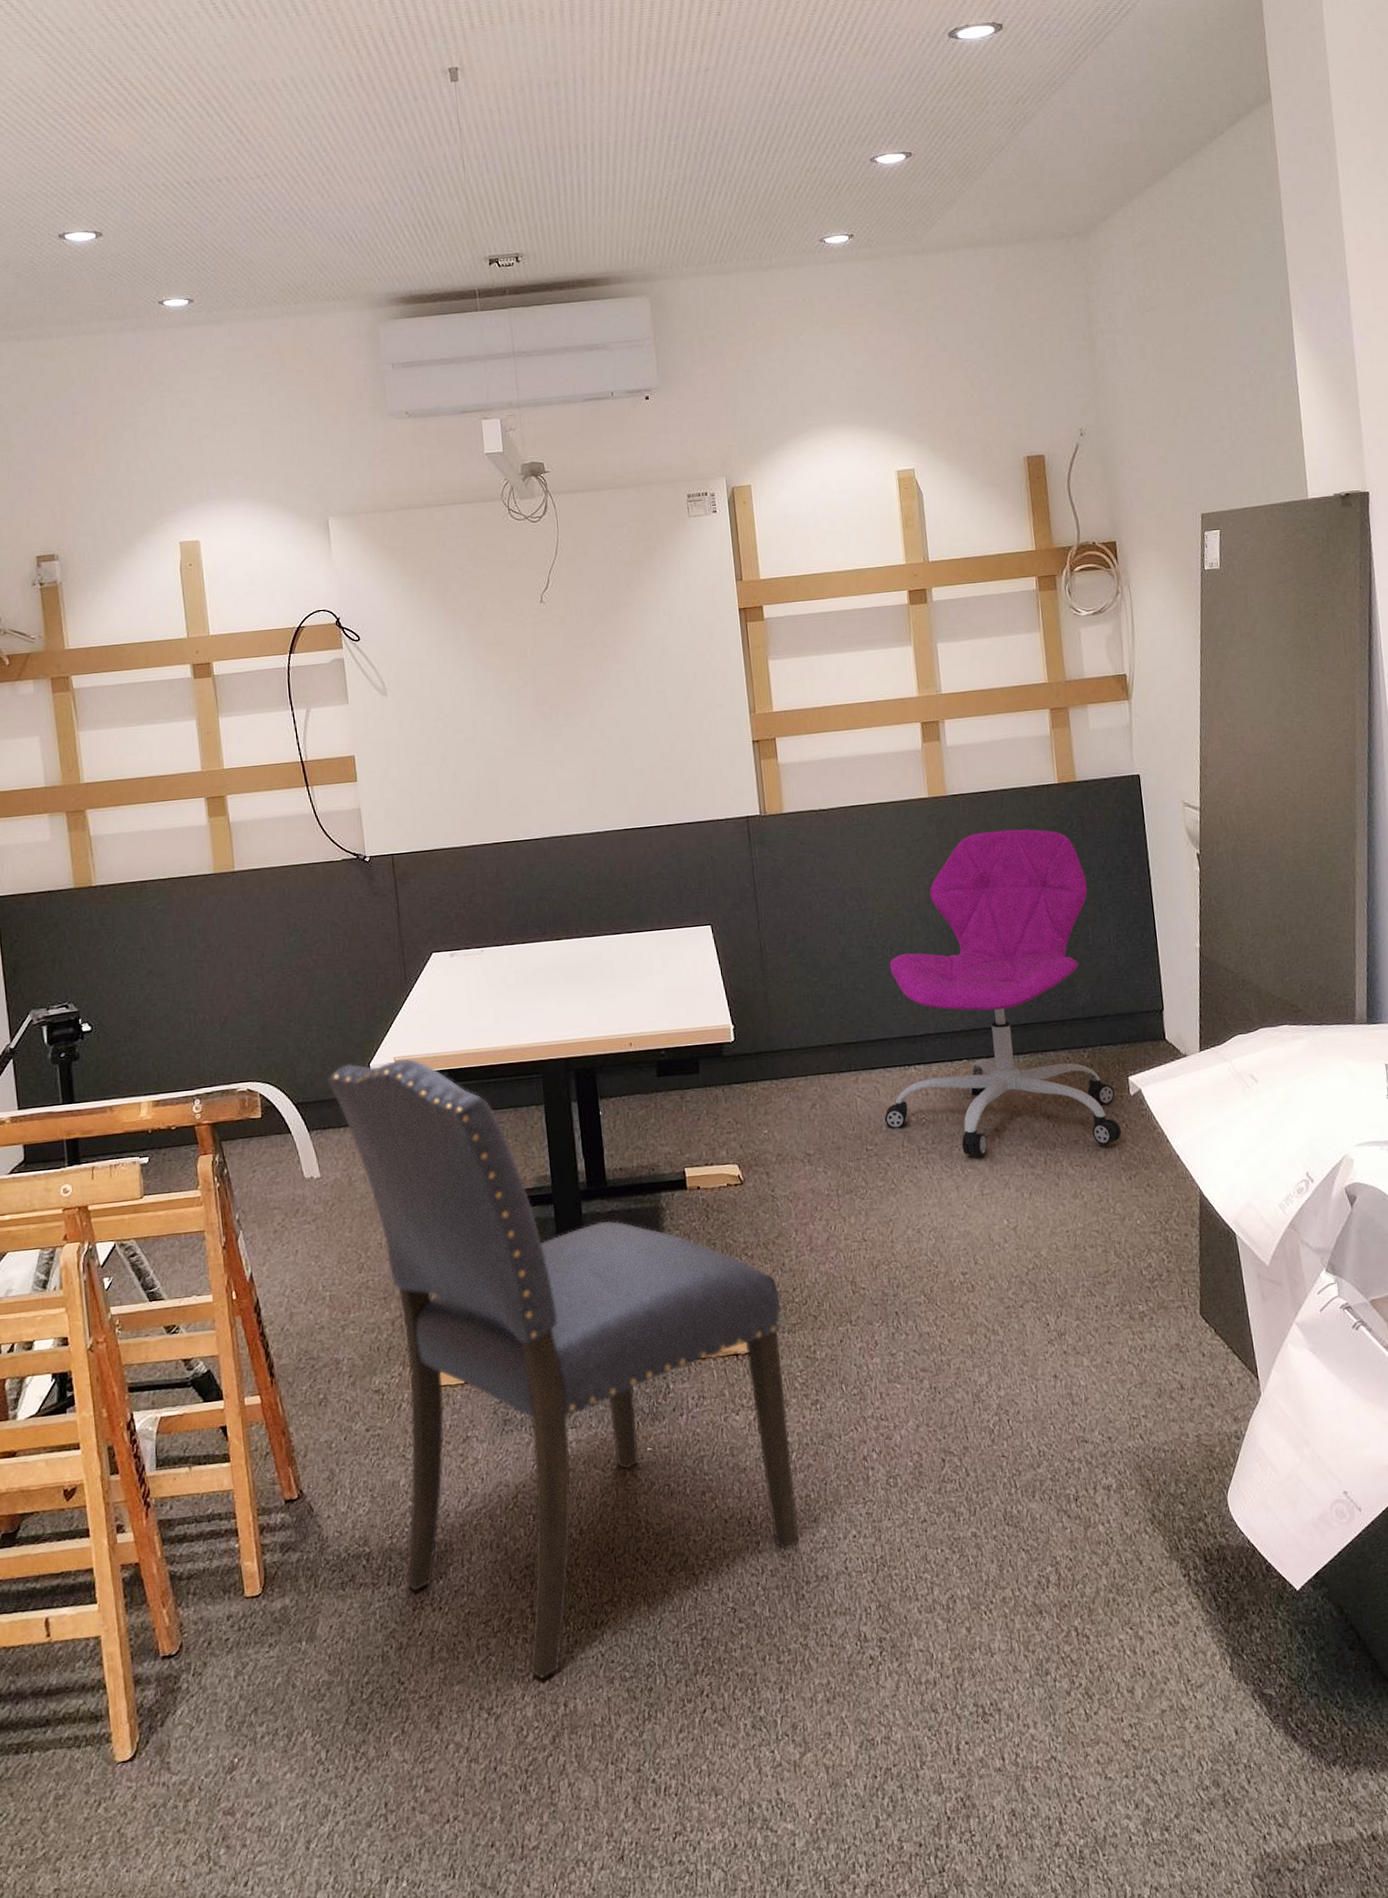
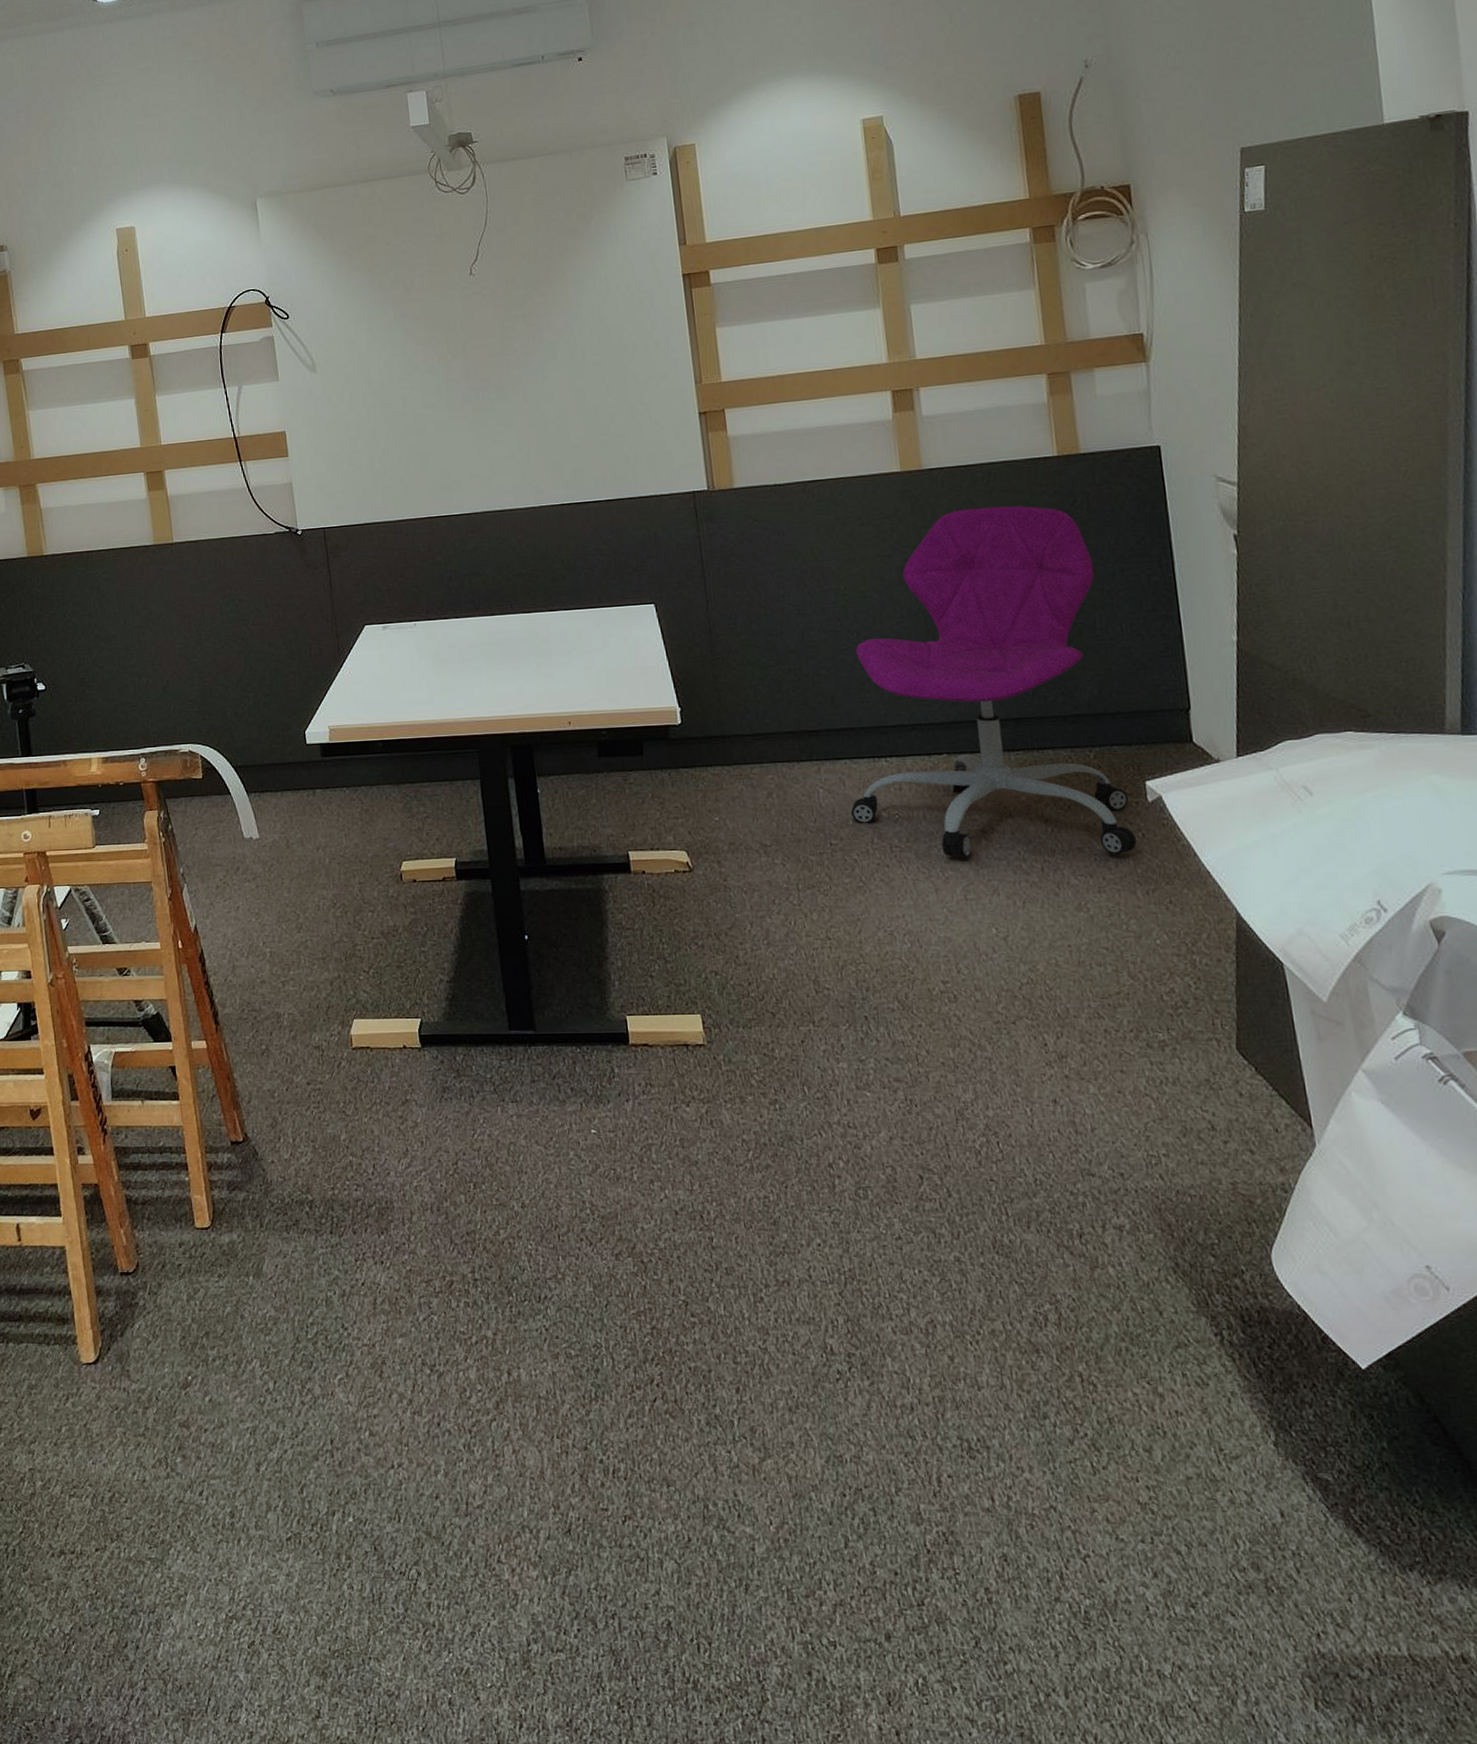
chair: present [326,1058,799,1680] -> none [263,727,757,1345]

